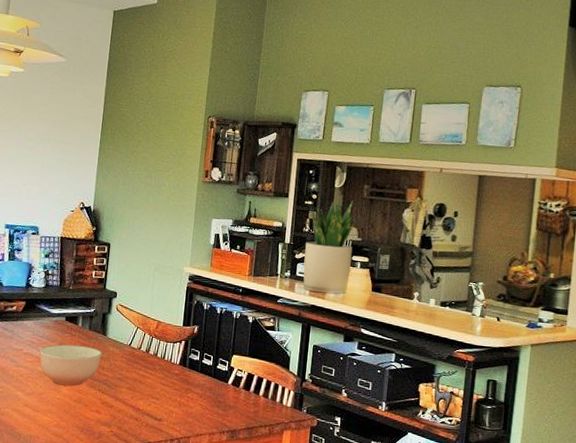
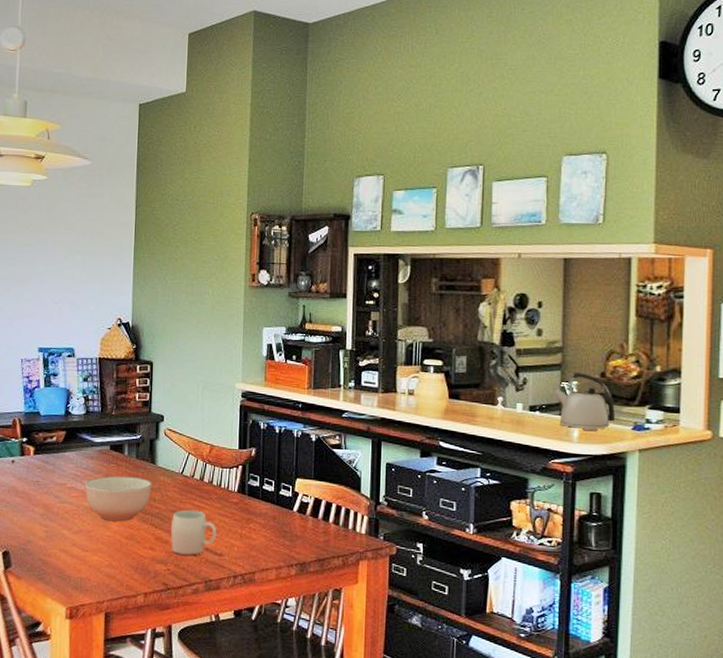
mug: none [115,378,159,419] -> present [170,509,217,555]
planter: present [303,198,356,294] -> none [369,295,426,404]
kettle: none [461,274,513,327] -> present [552,371,616,431]

